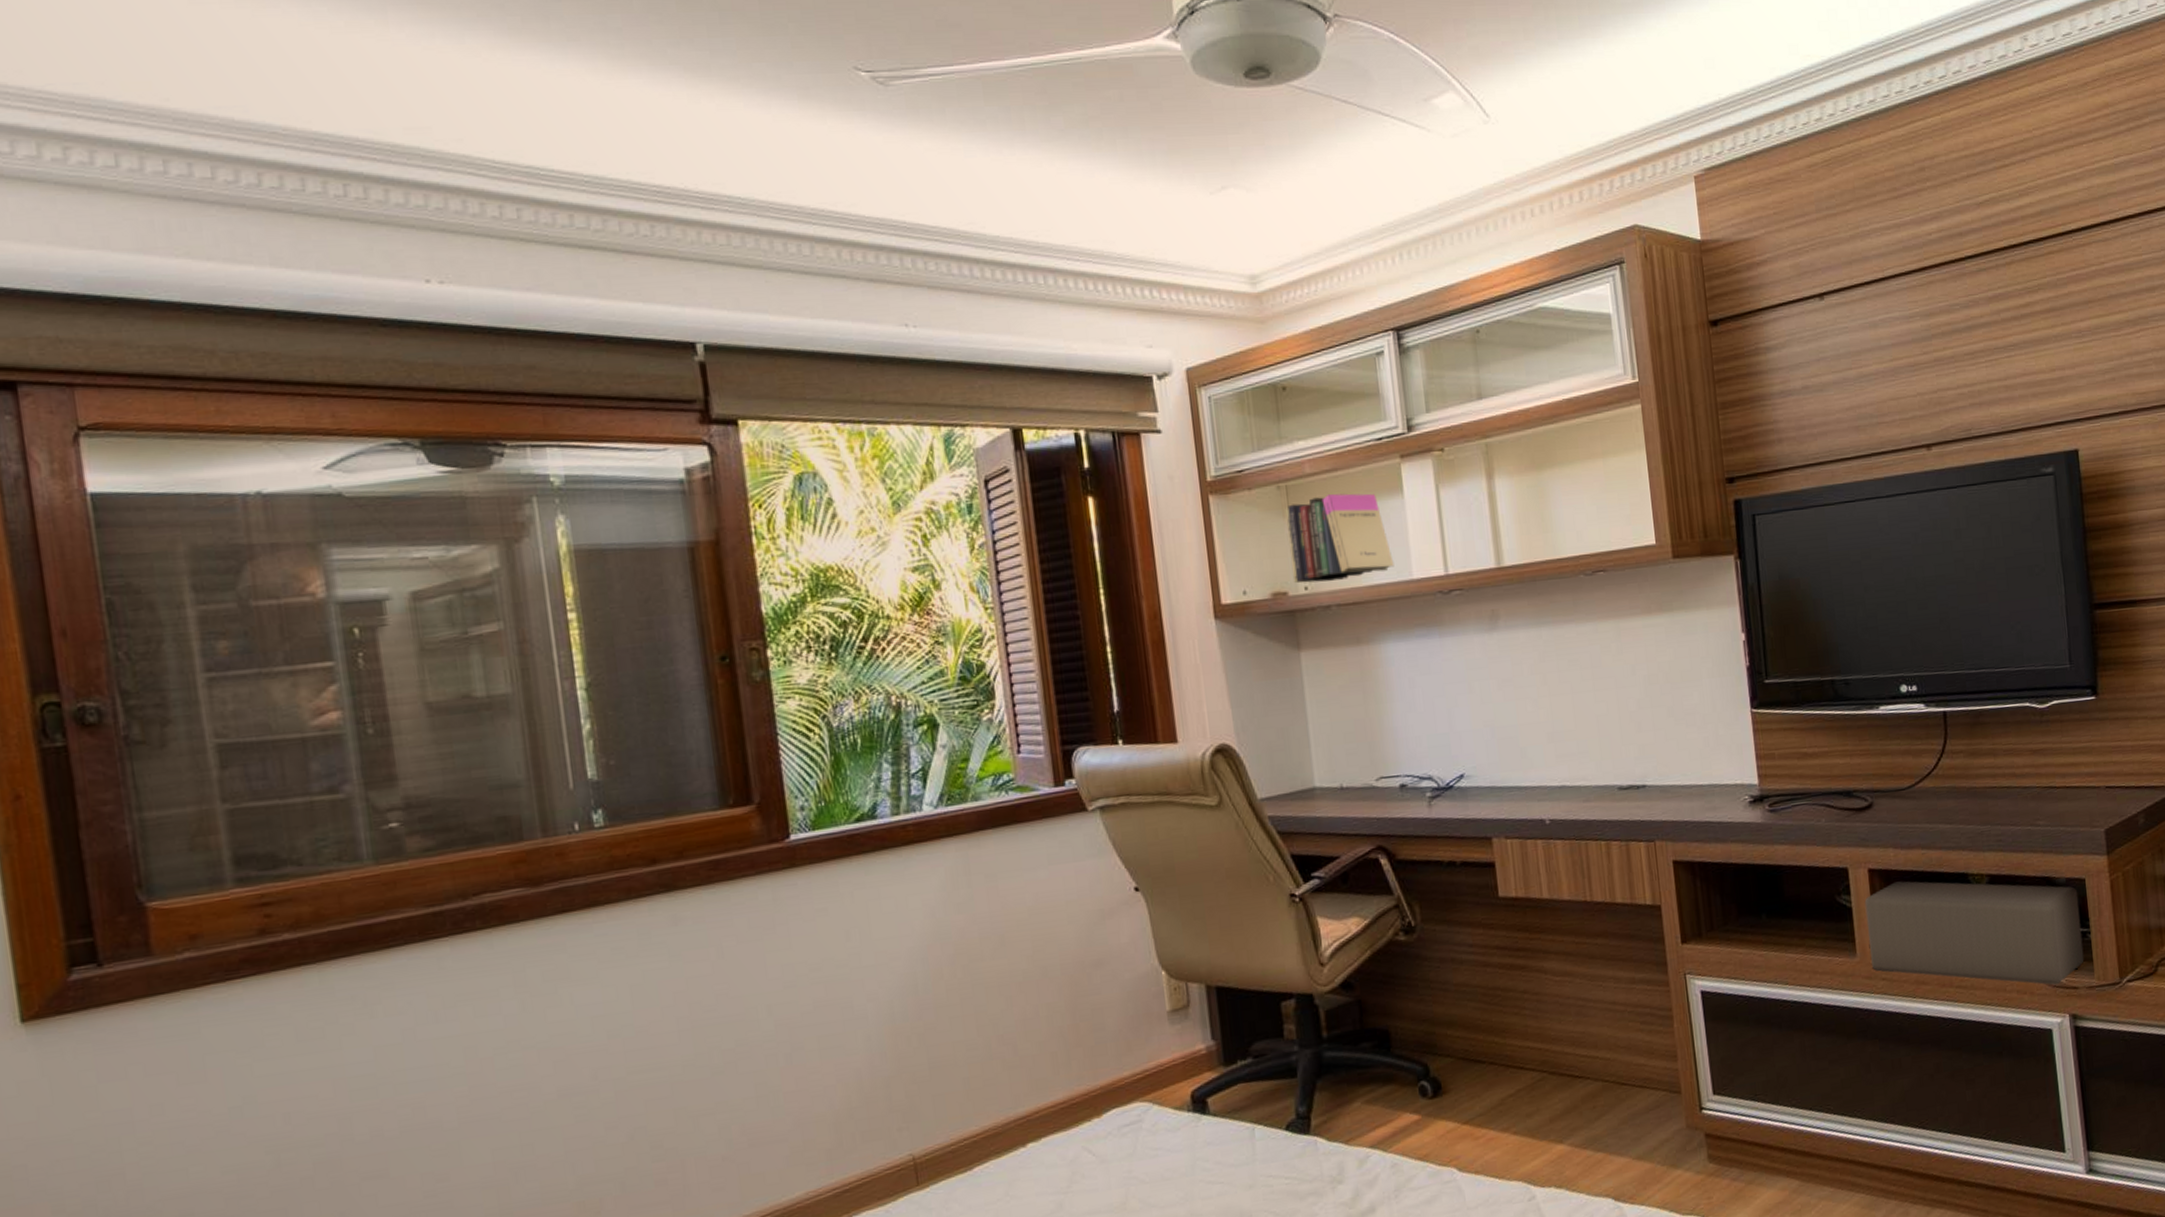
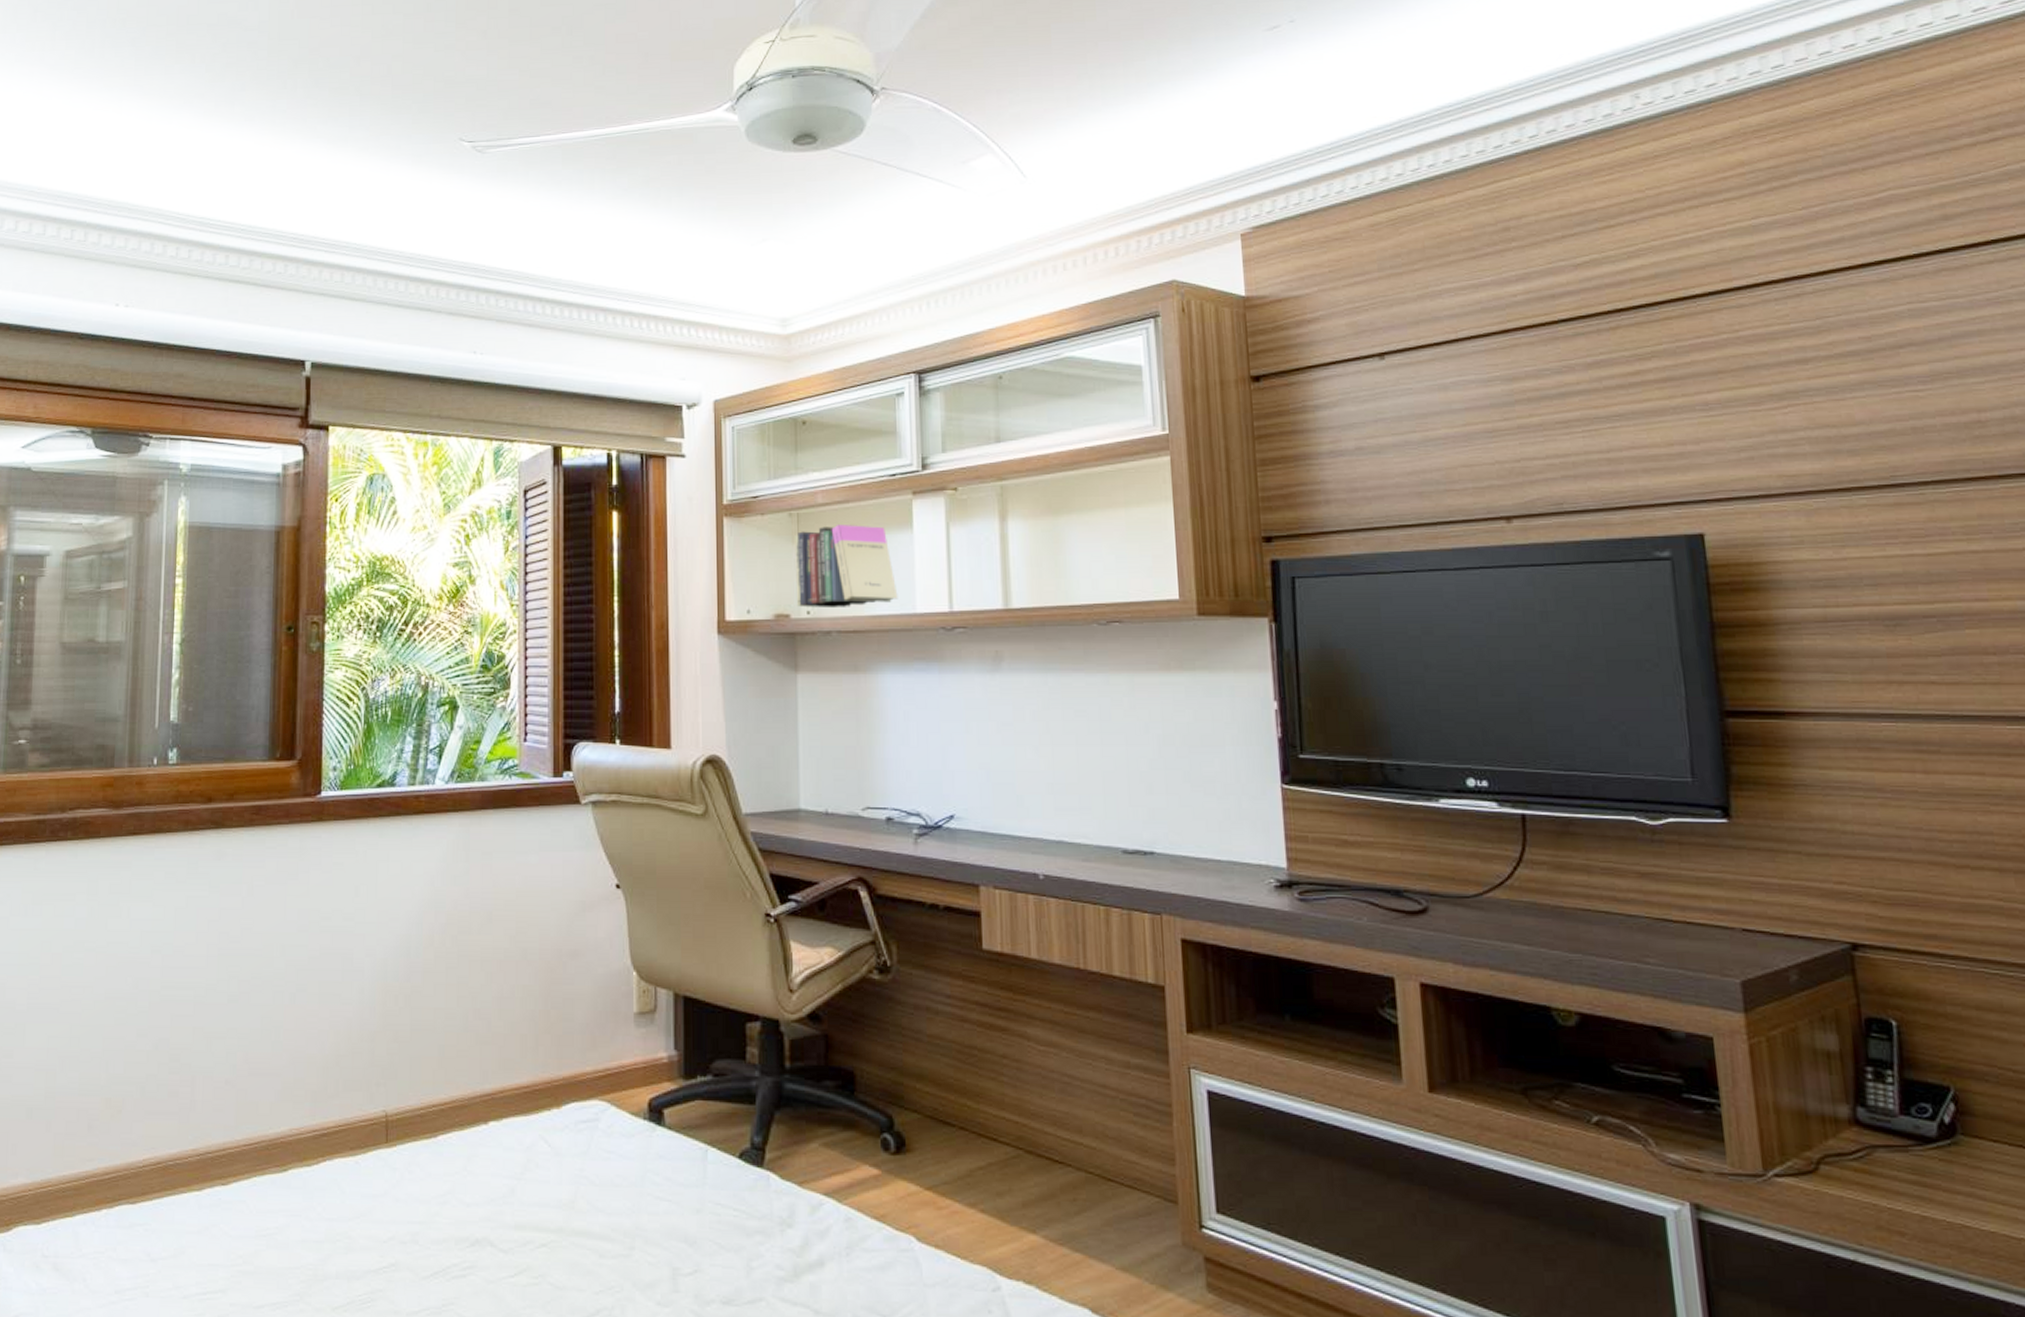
storage box: present [1864,881,2084,986] -> none [1414,1003,1712,1163]

